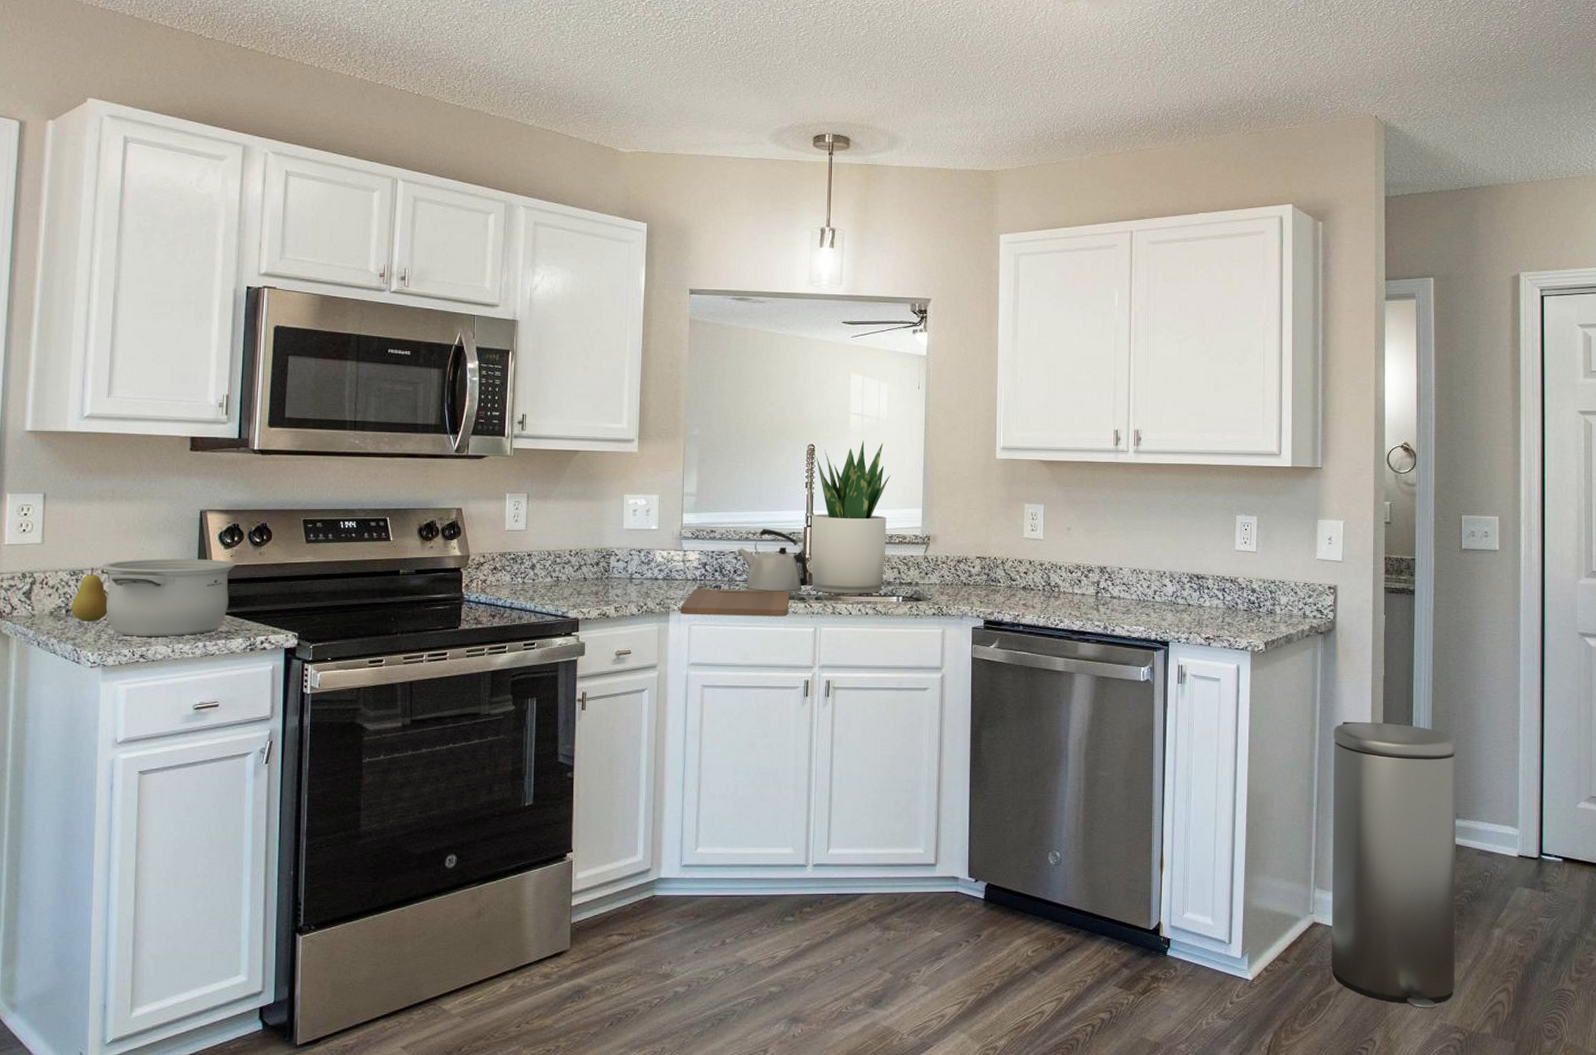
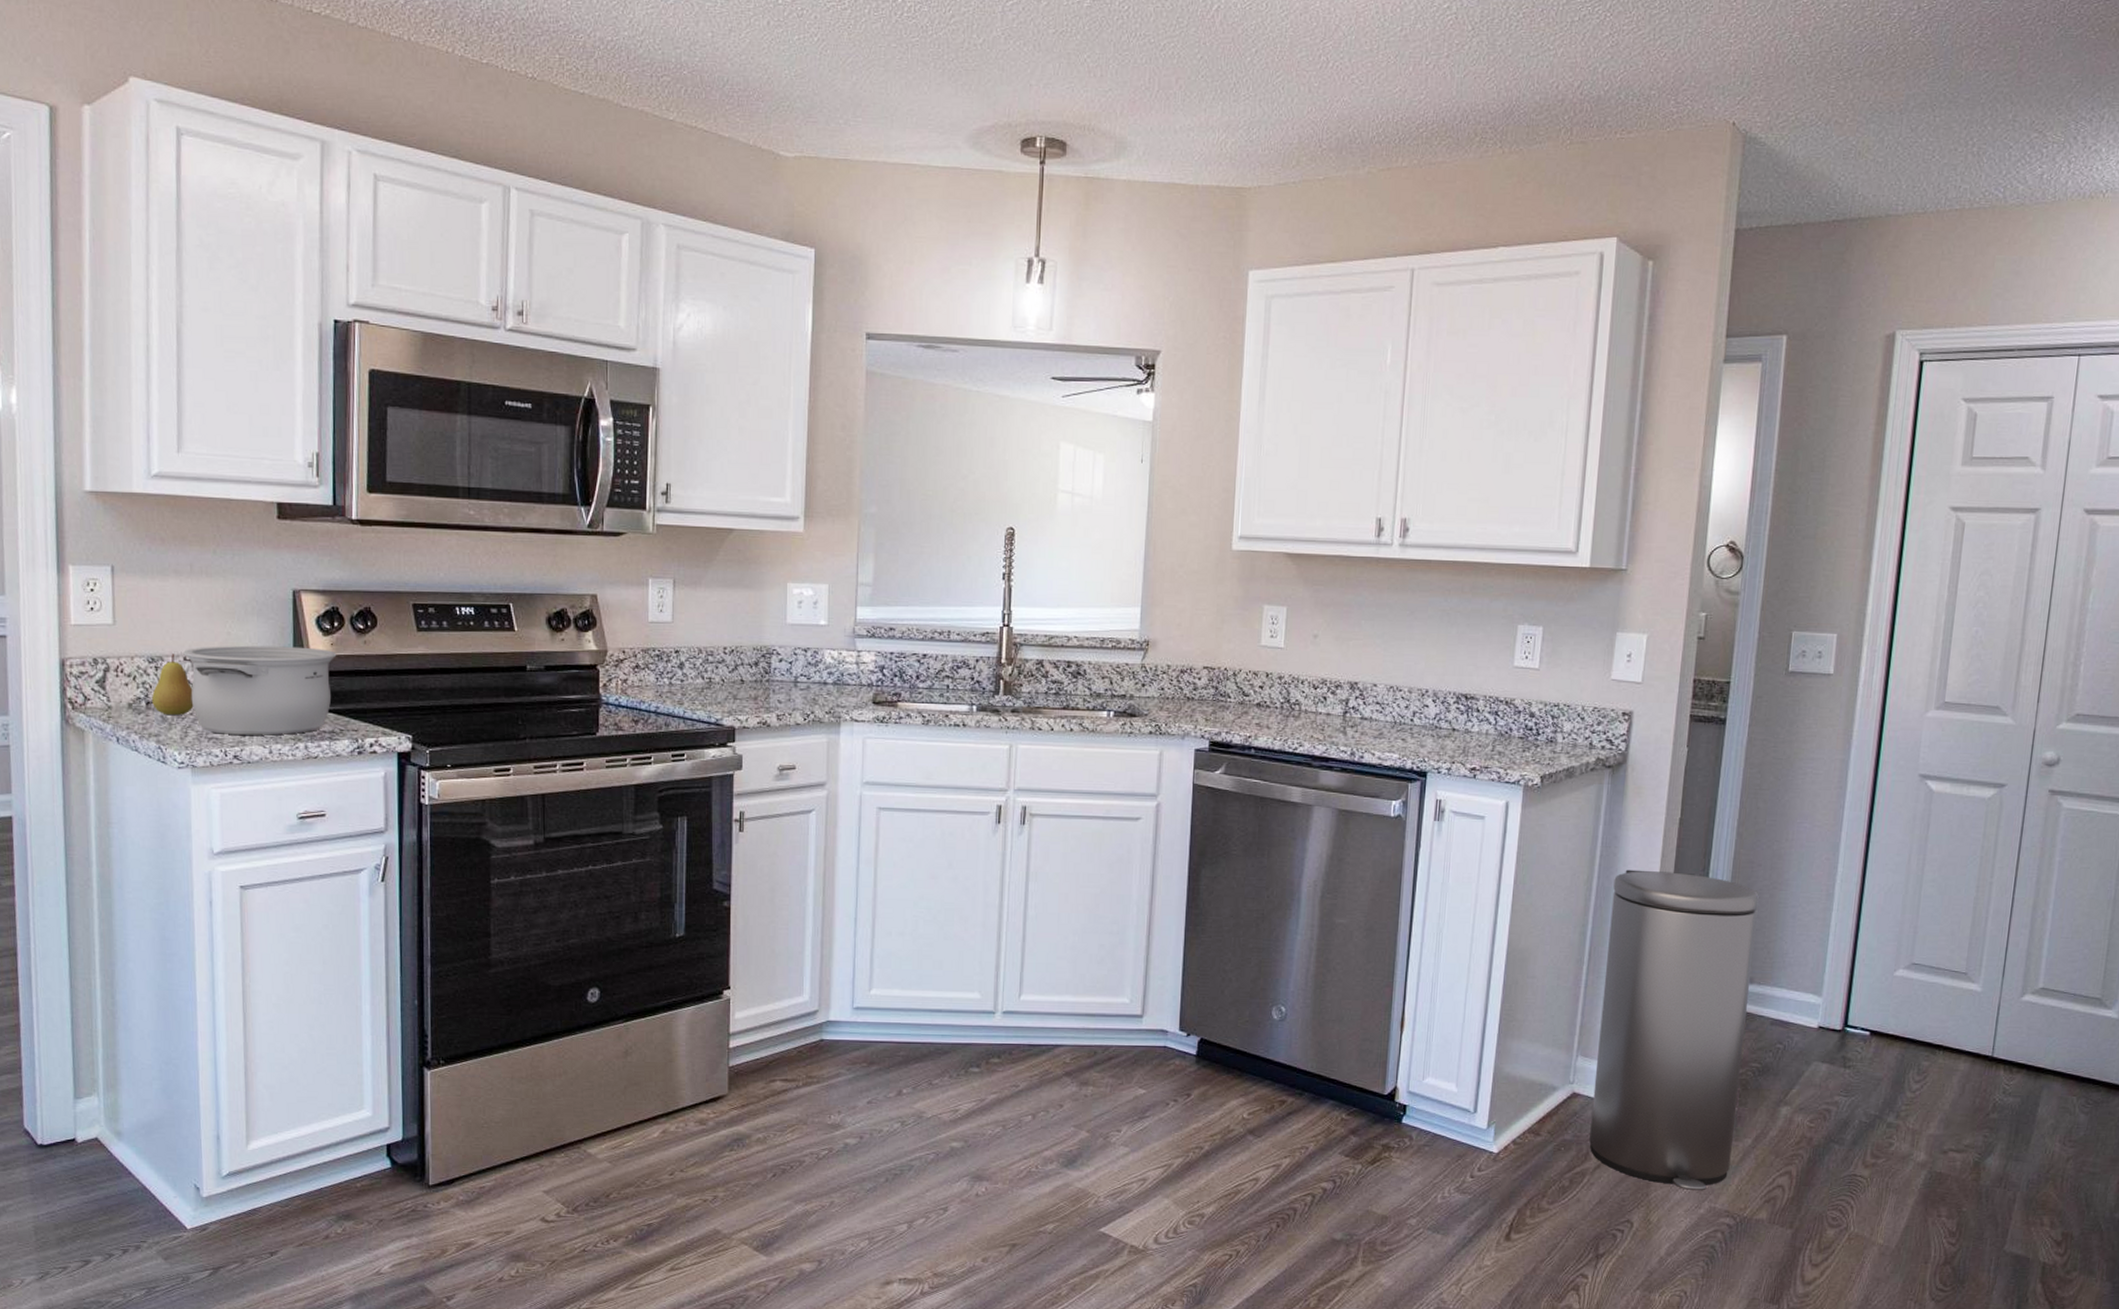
cutting board: present [681,588,790,617] -> none [853,696,982,731]
kettle: present [736,528,809,594] -> none [919,626,1005,705]
planter: present [810,440,891,594] -> none [1007,524,1105,708]

